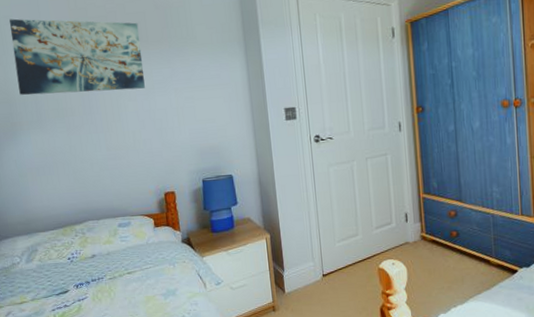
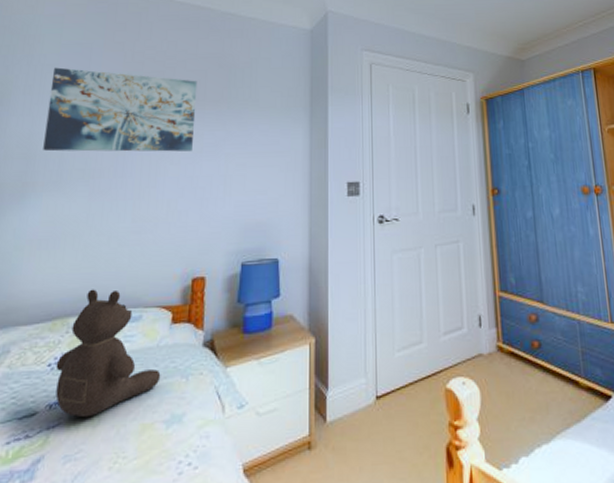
teddy bear: none [73,204,154,293] -> present [55,289,161,418]

